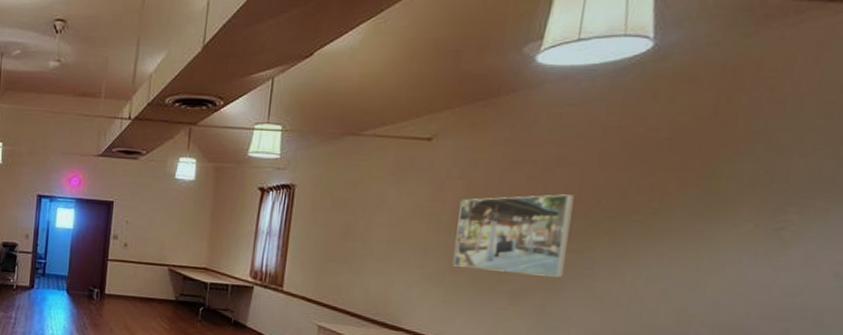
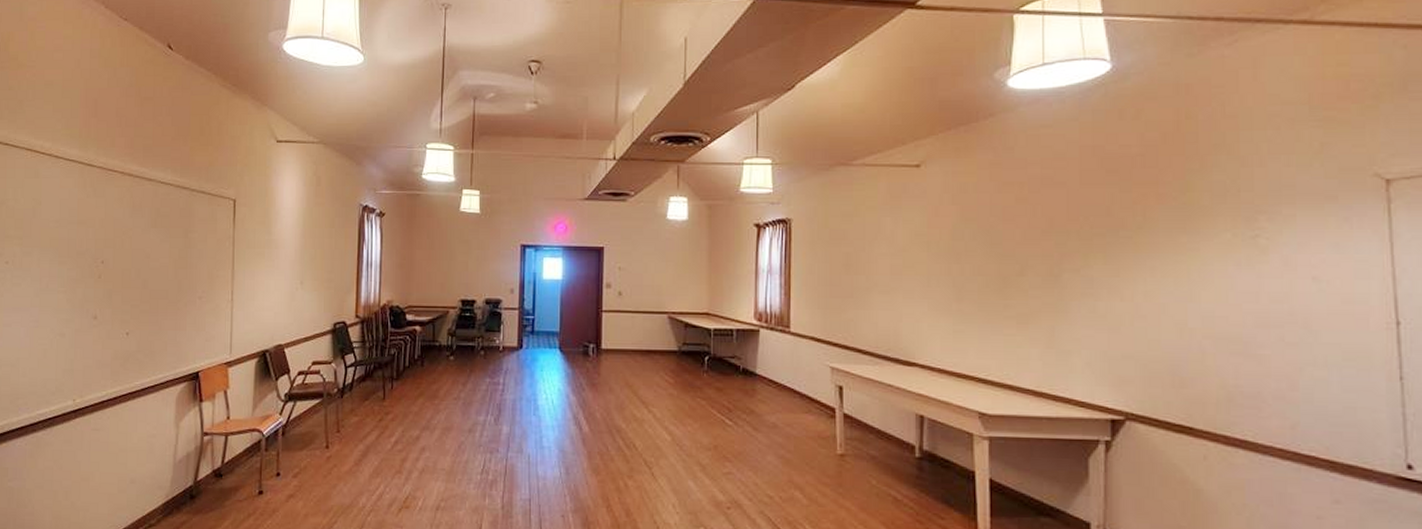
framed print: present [452,194,575,277] -> none [957,214,1066,298]

